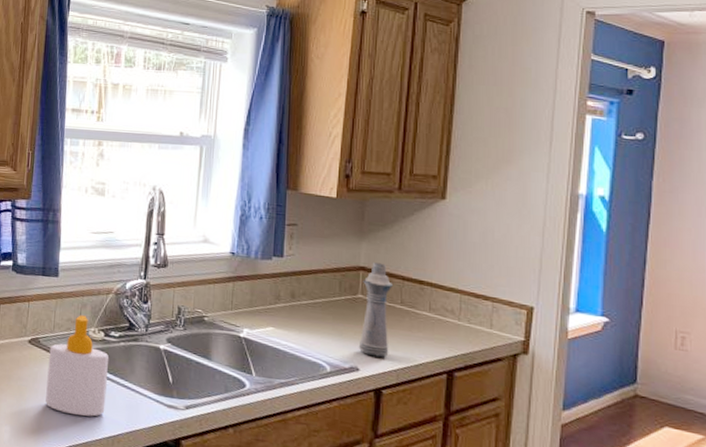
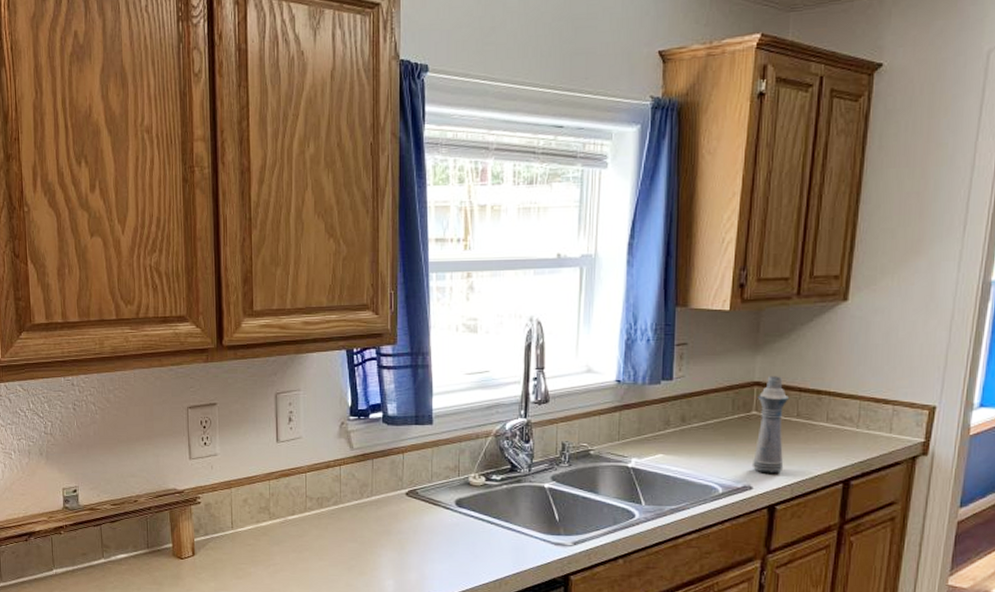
soap bottle: present [46,315,110,417] -> none [428,461,492,562]

